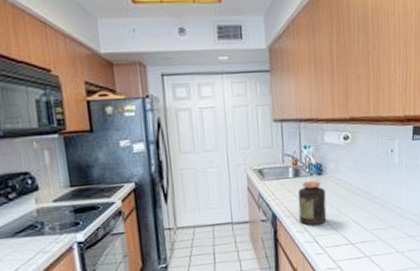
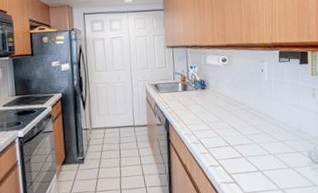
jar: present [297,180,327,226] -> none [186,93,210,130]

